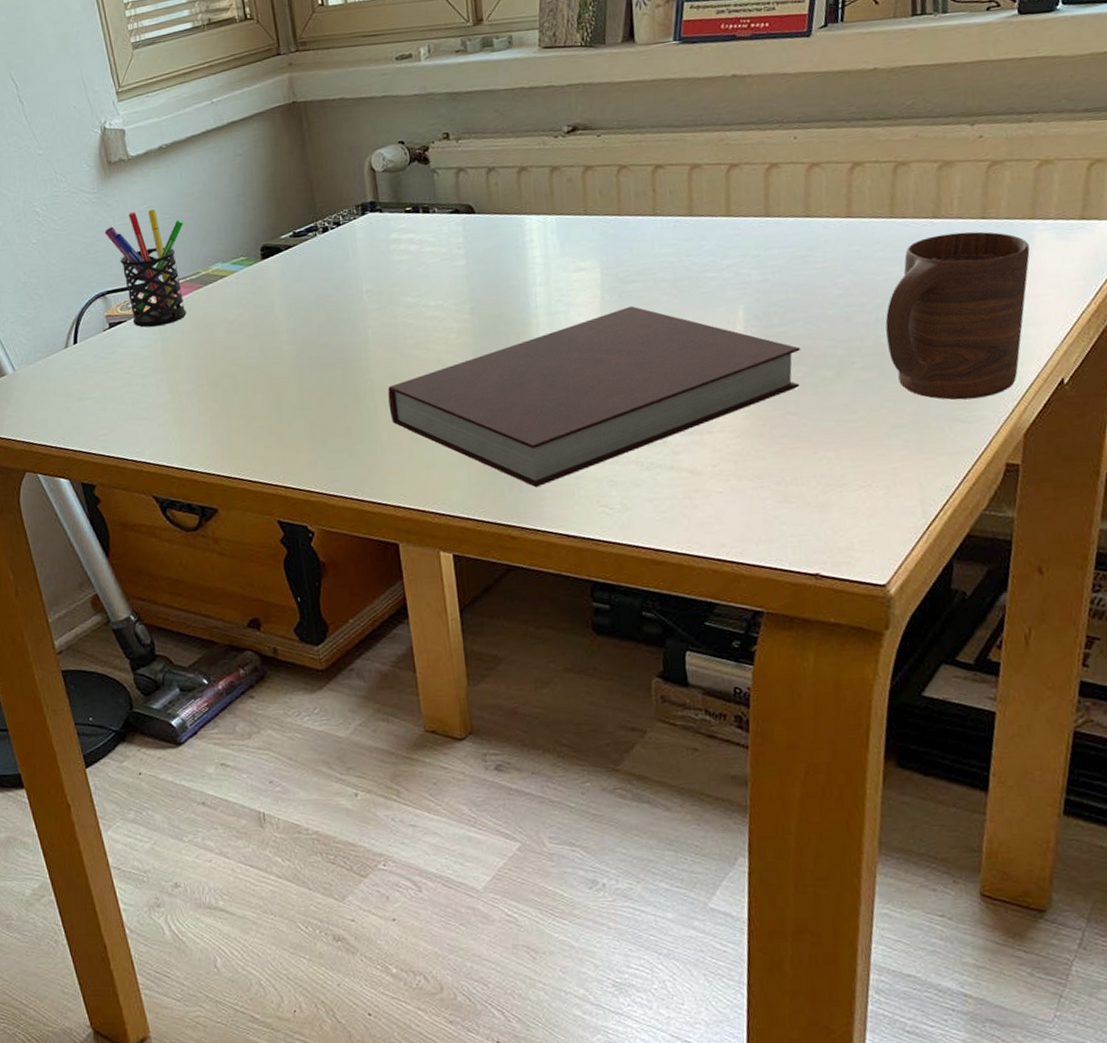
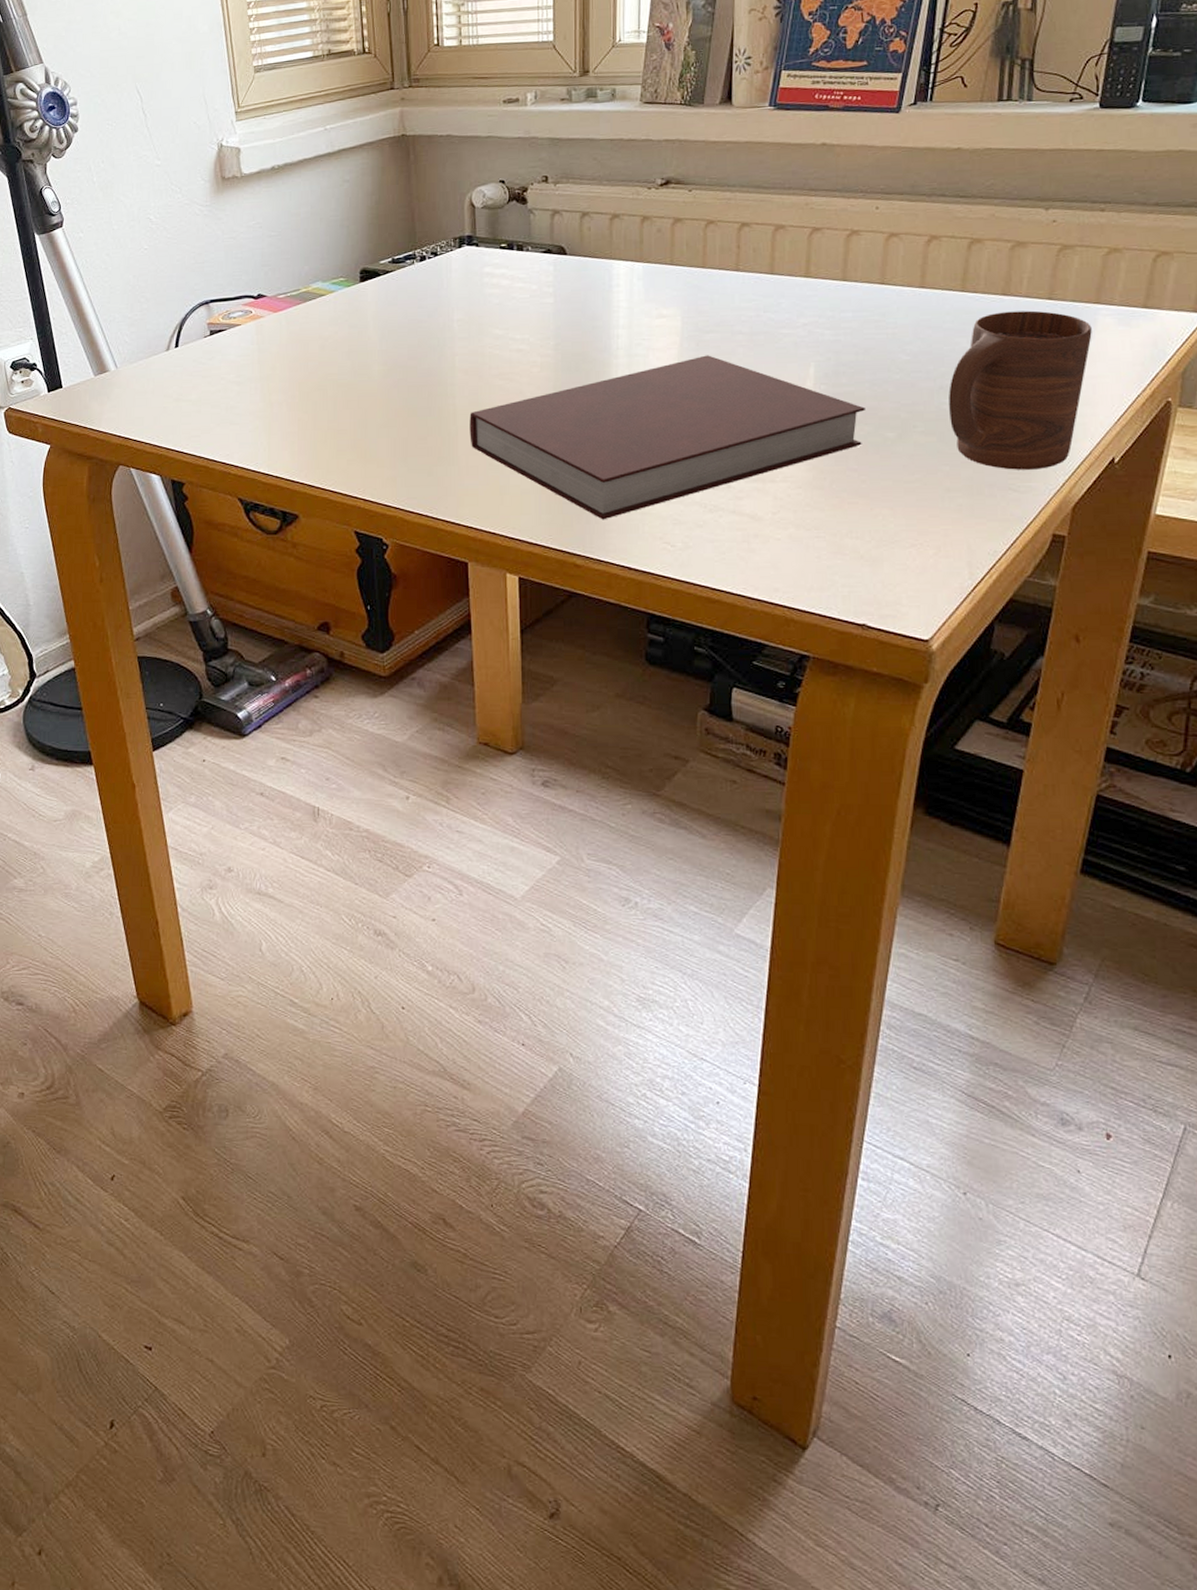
pen holder: present [104,209,187,328] -> none [213,226,289,337]

